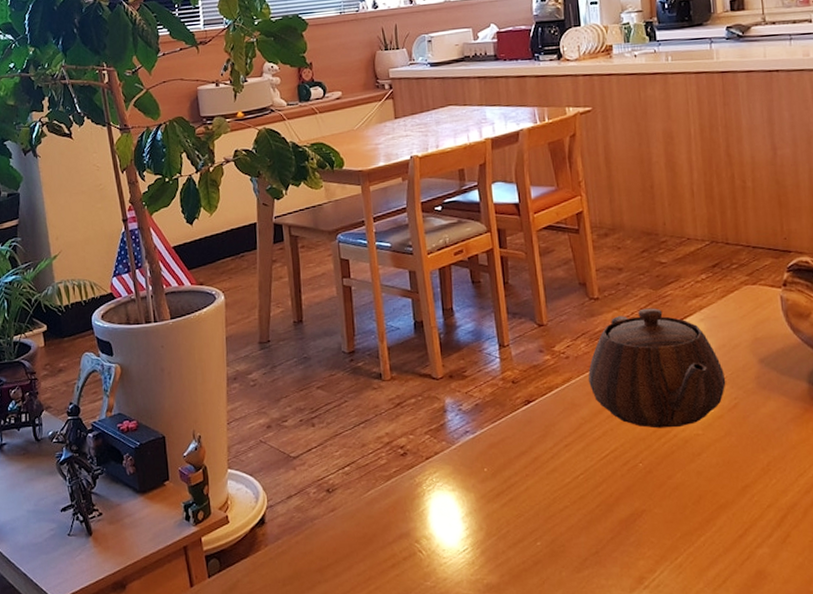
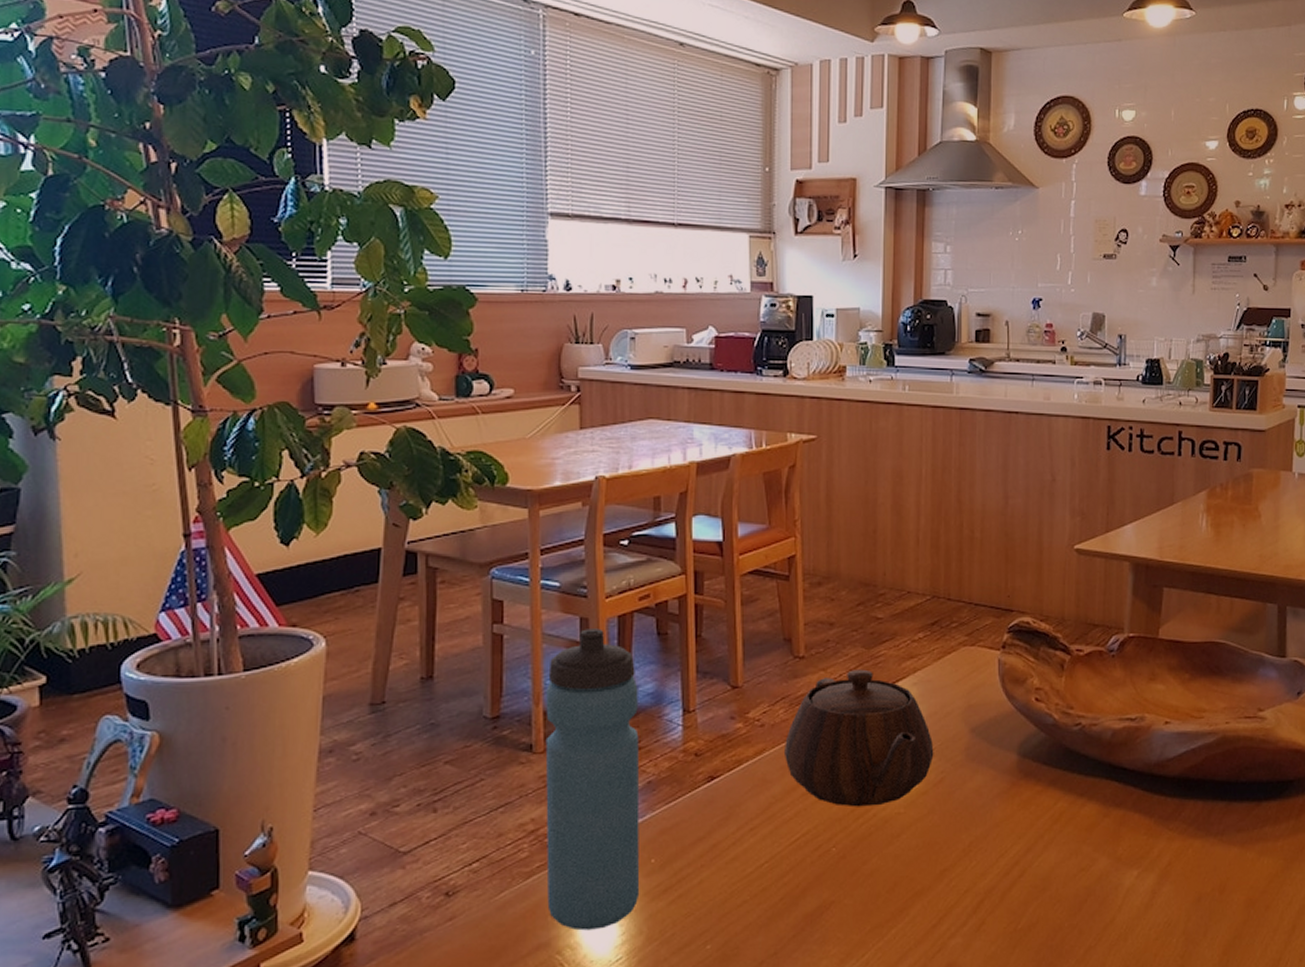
water bottle: none [388,279,478,525] -> present [545,628,640,931]

